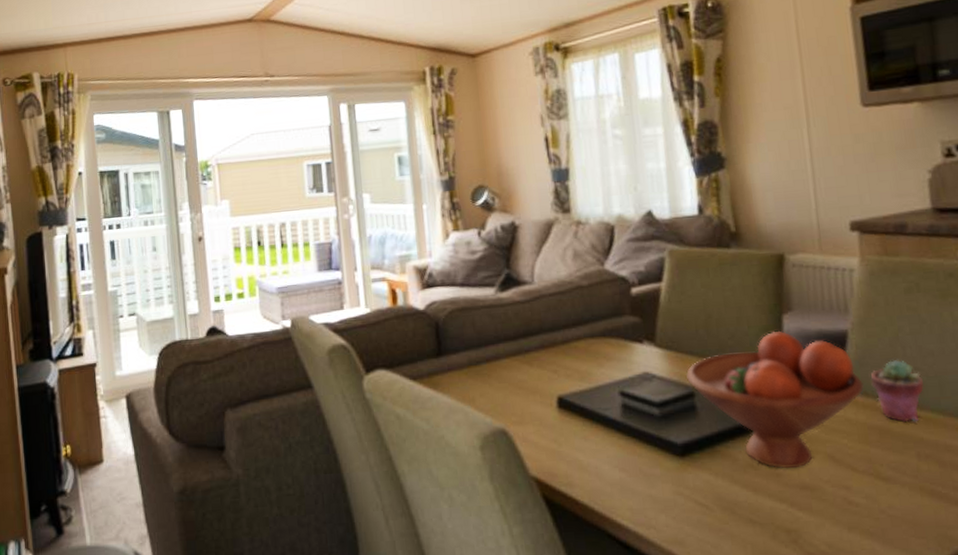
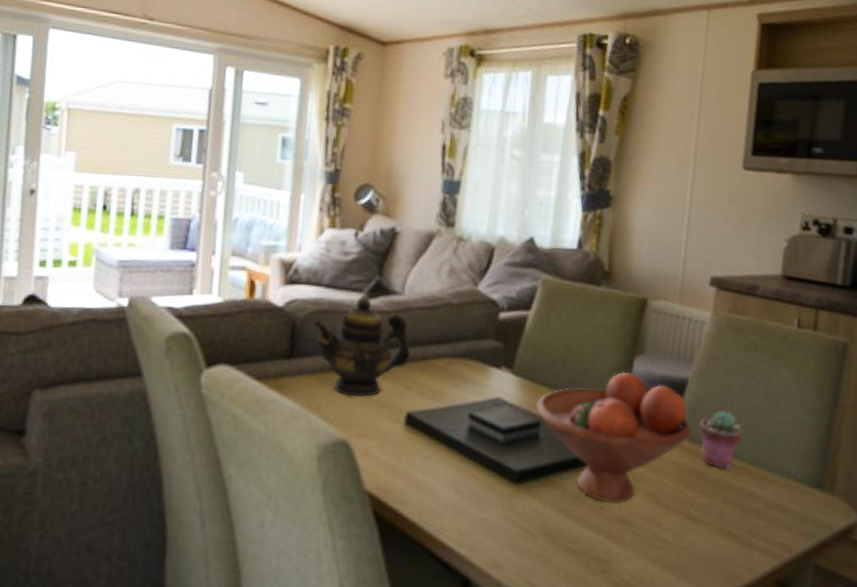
teapot: none [454,289,552,387] -> present [313,296,411,398]

